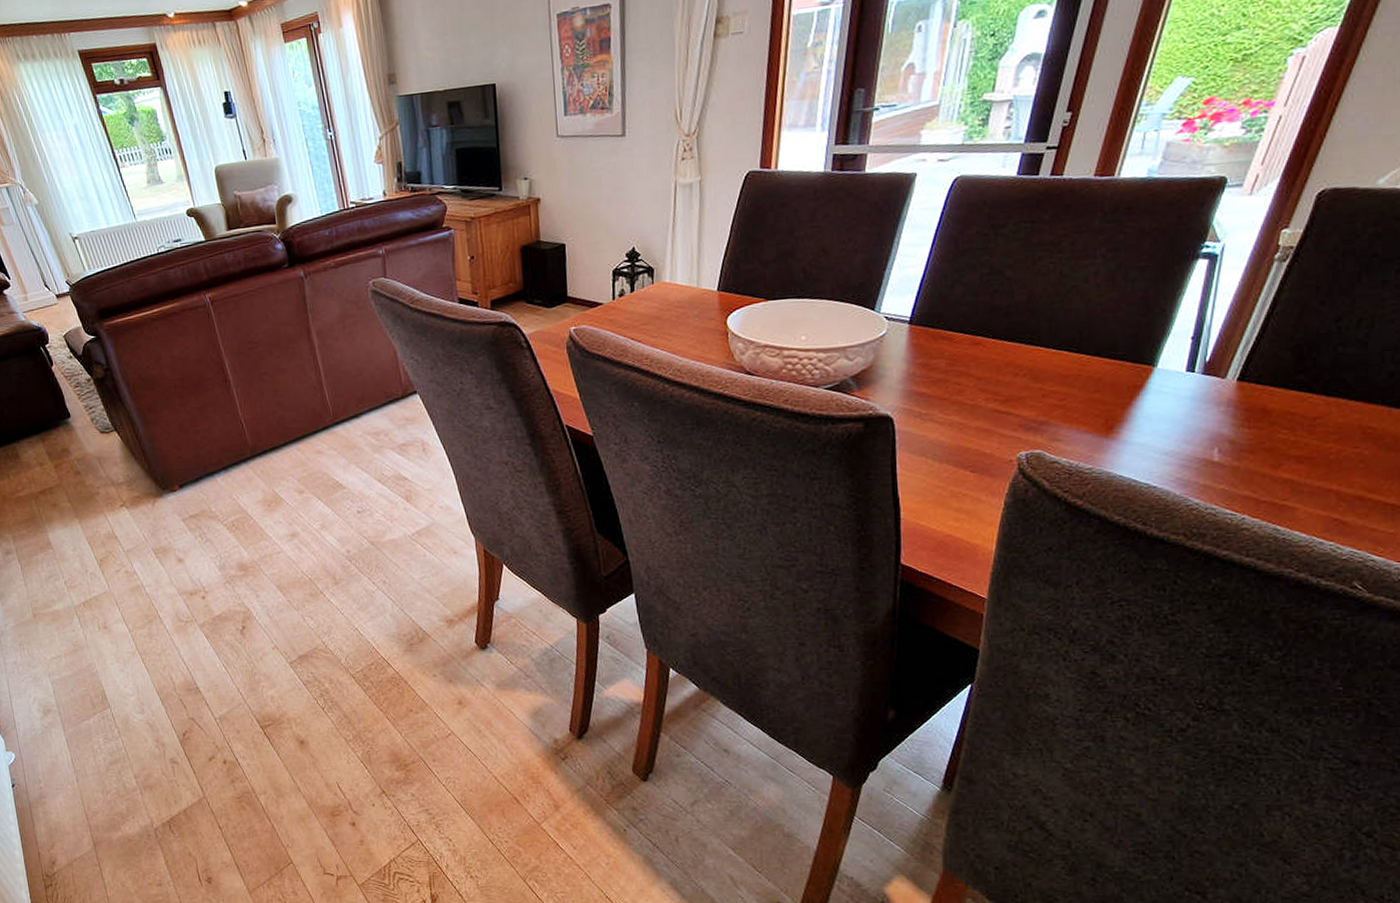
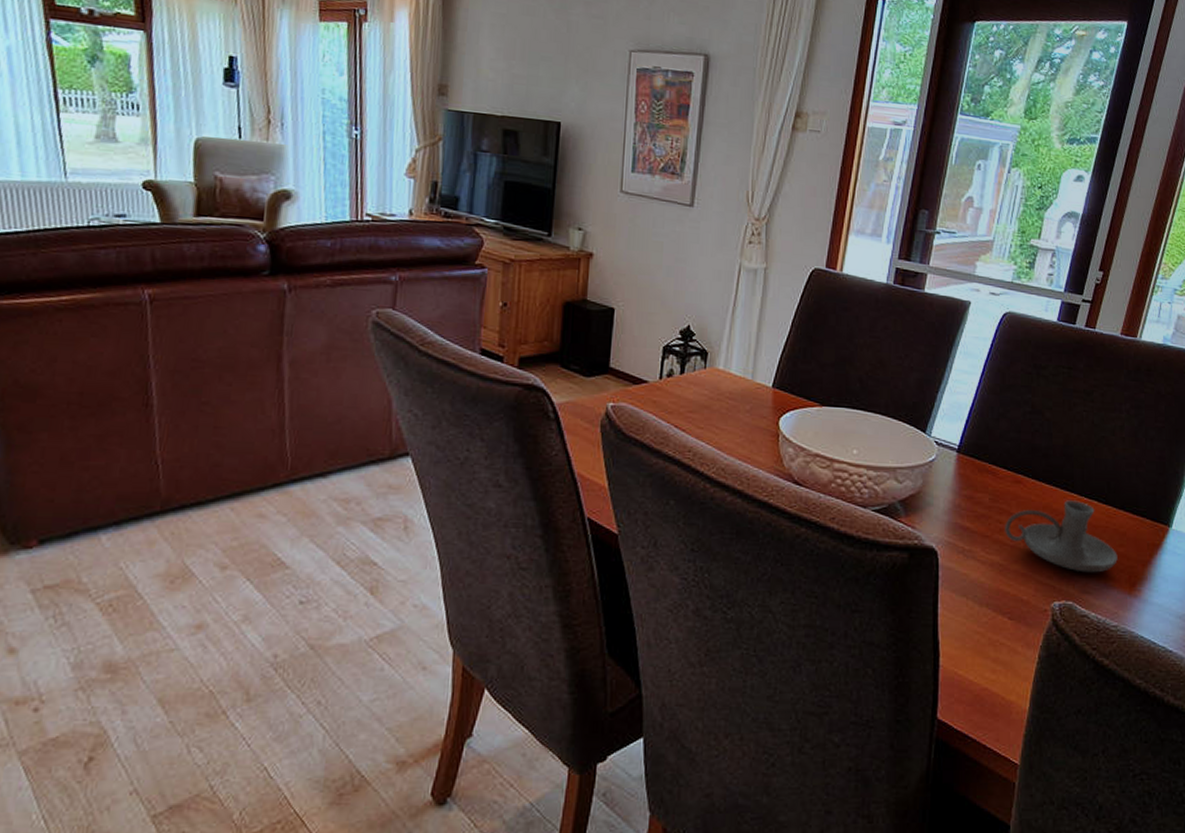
candle holder: none [964,353,1092,422] -> present [1005,500,1118,573]

